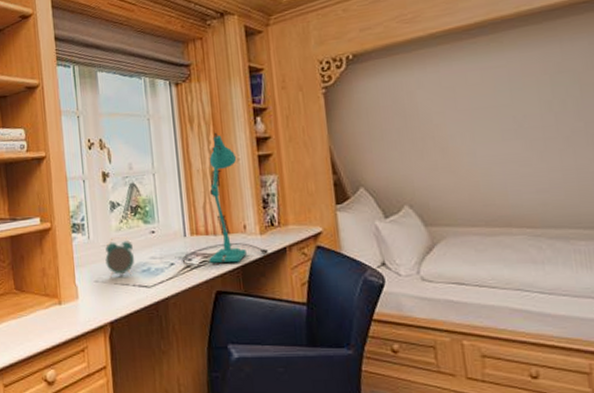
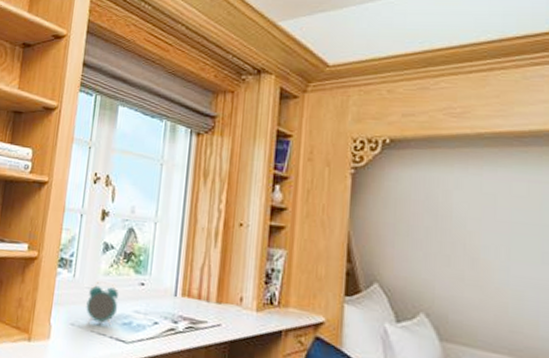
desk lamp: present [181,132,268,268] -> none [167,192,261,336]

